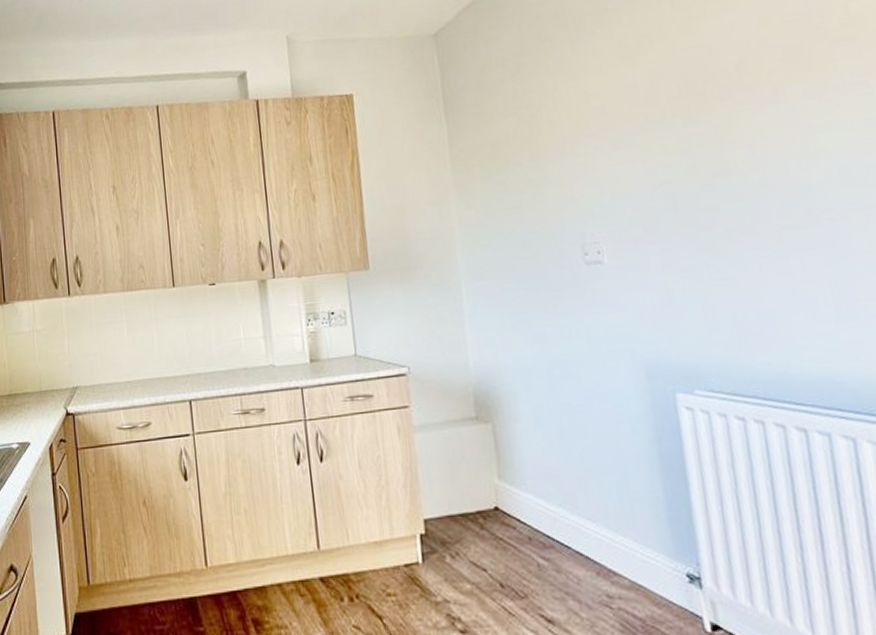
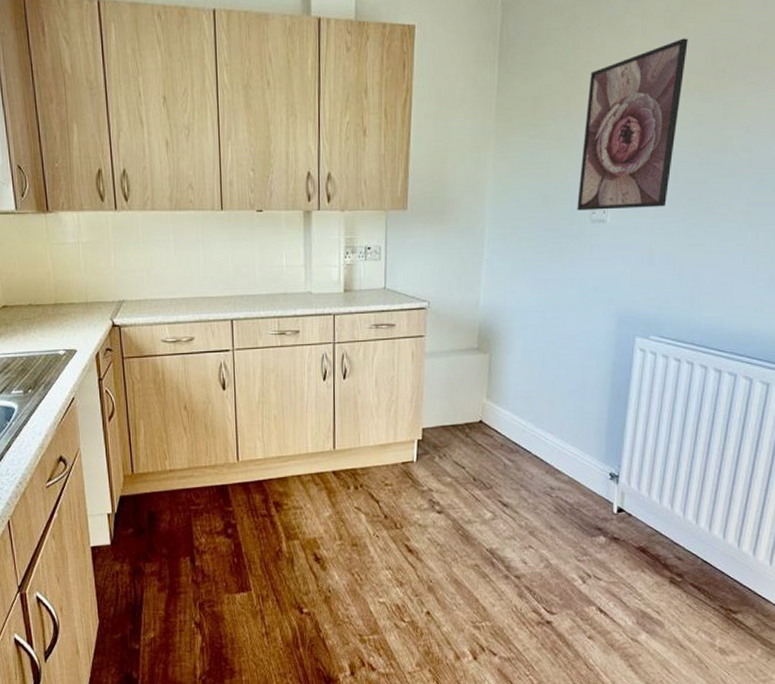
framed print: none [548,69,673,254] -> present [577,38,688,211]

